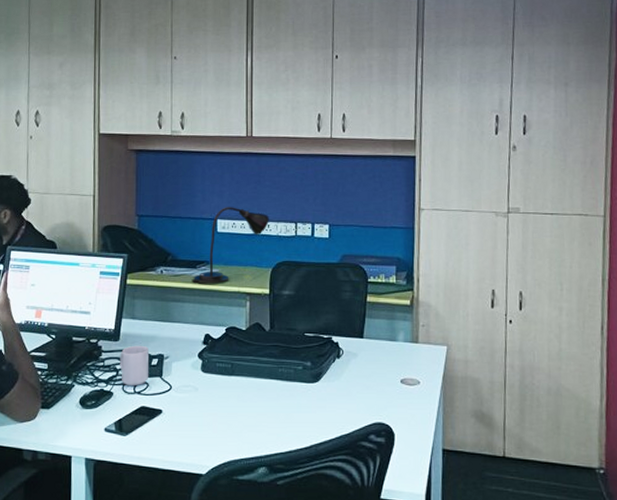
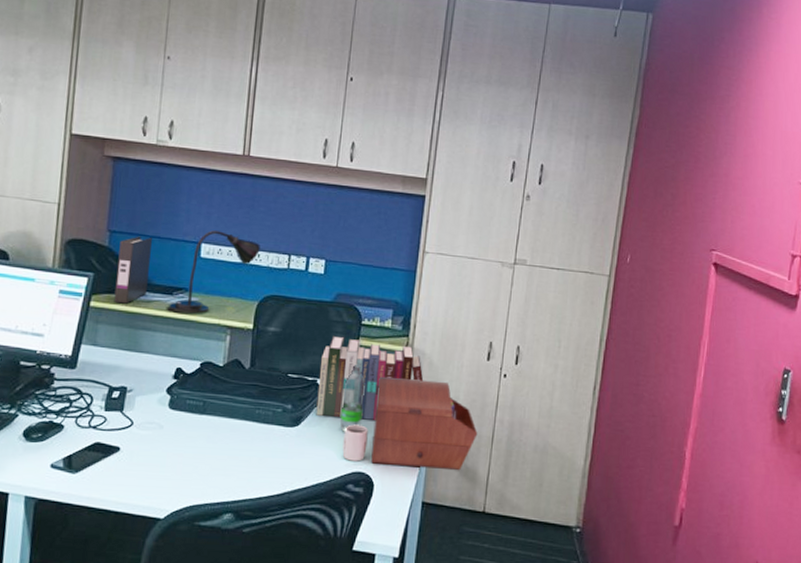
cup: present [120,345,150,387] -> none [74,375,110,420]
binder: none [146,217,174,279] -> present [114,236,152,304]
books: none [333,294,432,372] -> present [316,335,424,420]
bottle: none [356,321,378,385] -> present [340,365,365,432]
mug: none [361,377,384,413] -> present [342,424,368,462]
sewing box: none [388,330,490,417] -> present [371,376,478,471]

